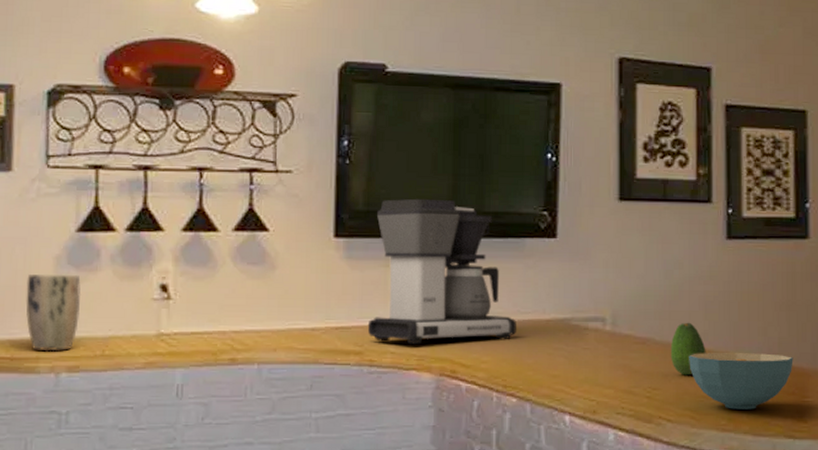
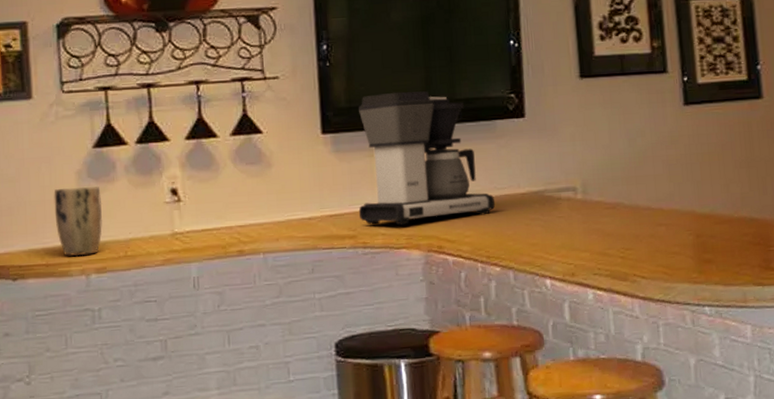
fruit: present [670,322,706,376] -> none [639,185,673,235]
cereal bowl: present [689,352,793,409] -> none [657,208,757,263]

